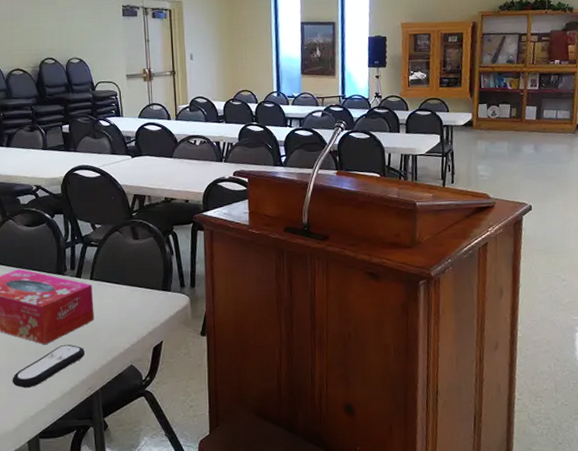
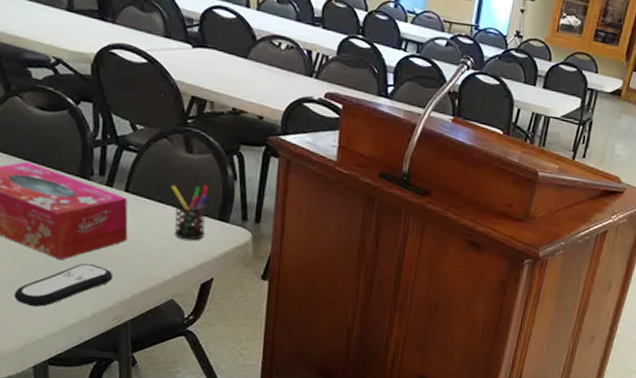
pen holder: none [124,263,153,312] -> present [171,184,209,241]

